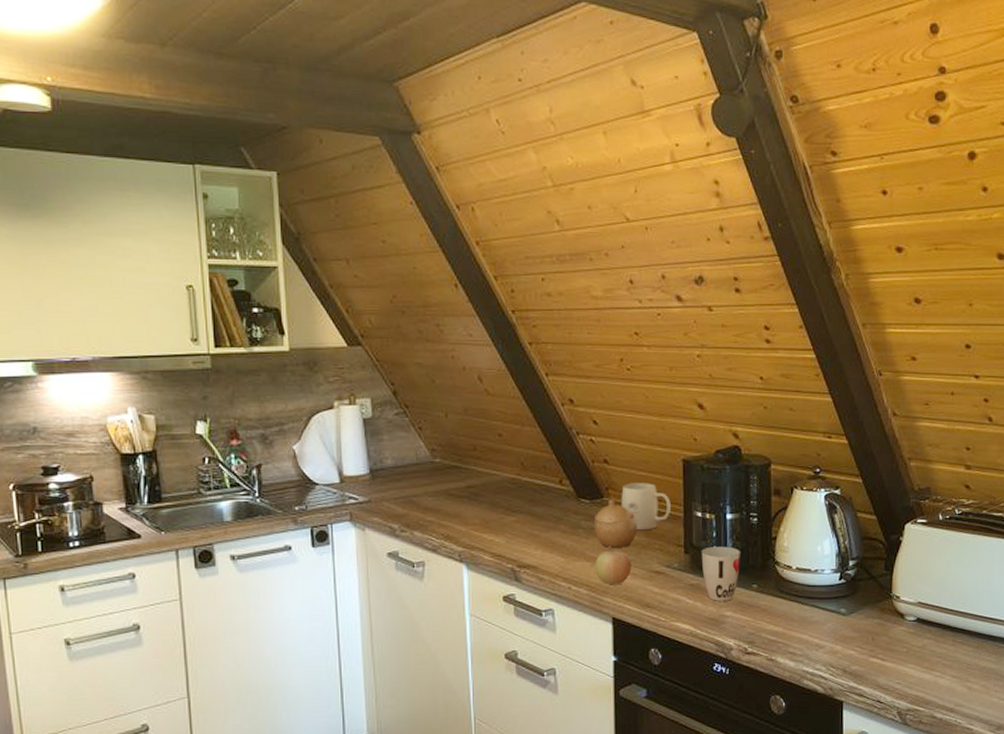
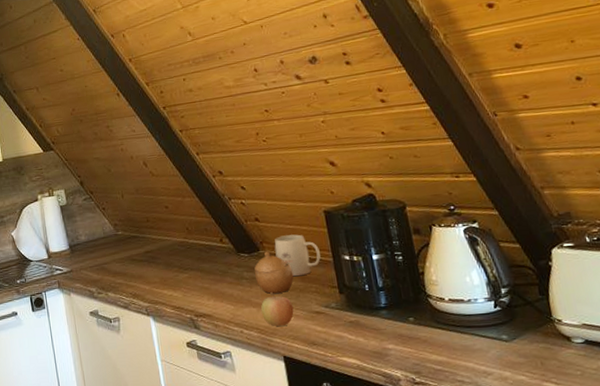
cup: present [701,546,740,601] -> none [355,284,395,336]

